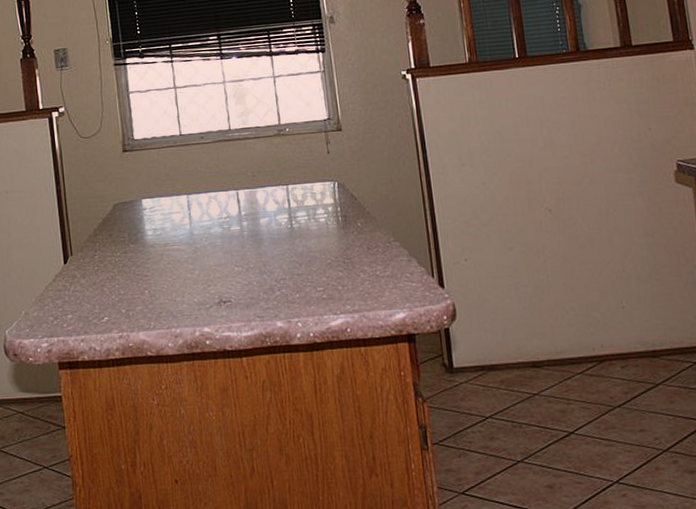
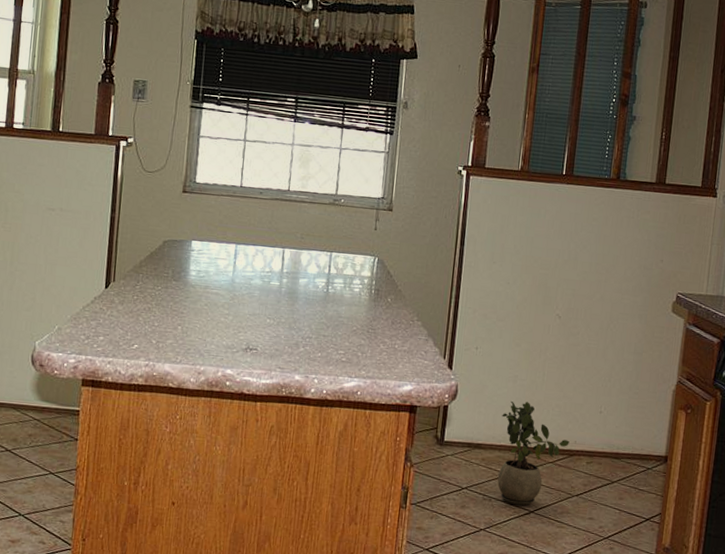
potted plant: none [511,310,596,428] -> present [497,400,569,506]

